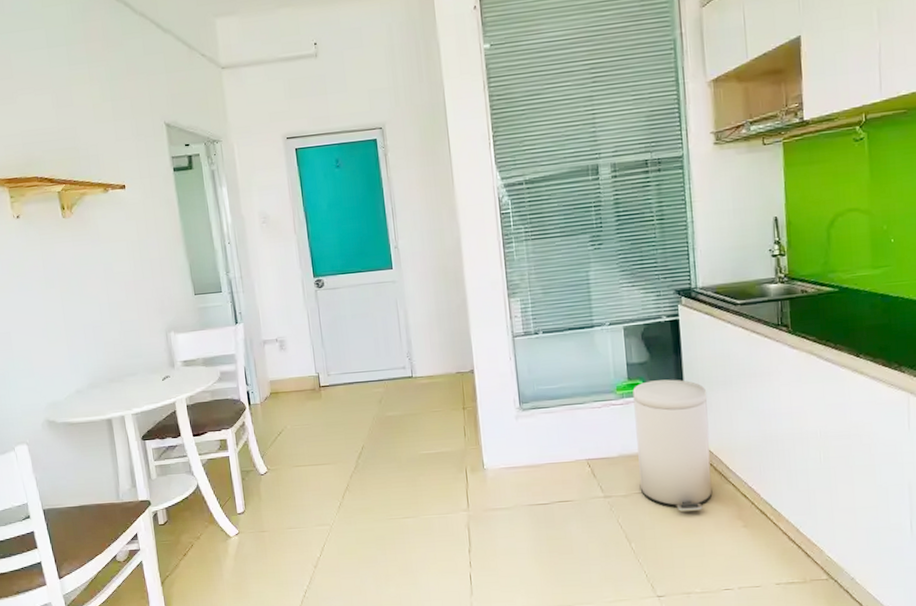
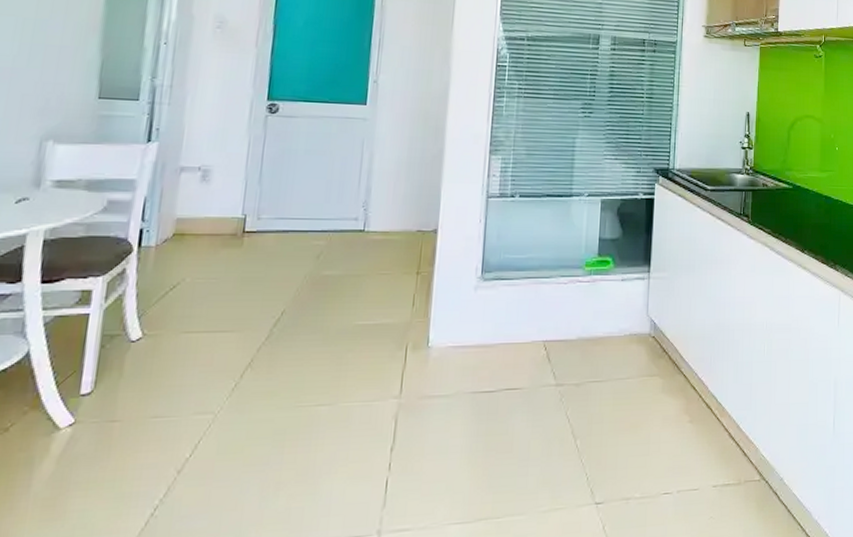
pedal bin: present [633,379,713,513] -> none [594,259,671,405]

